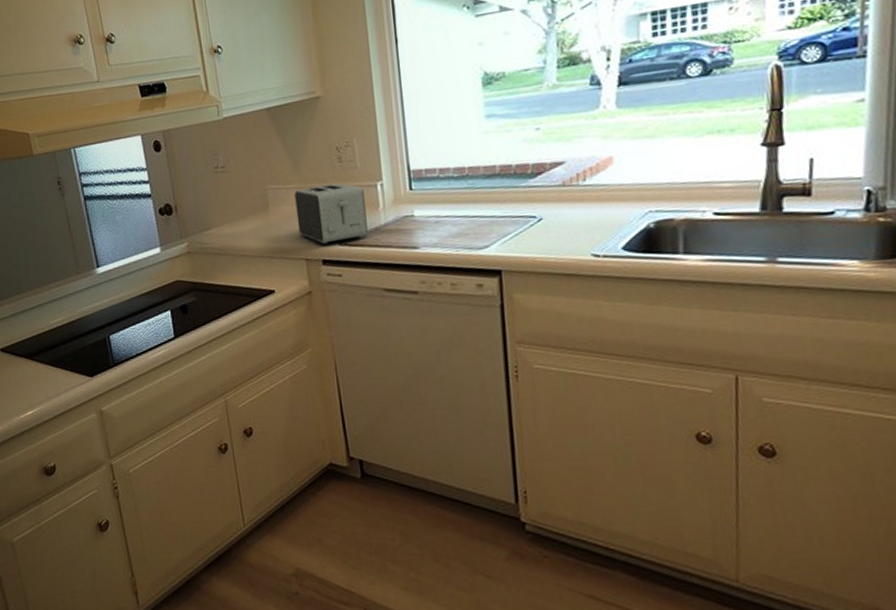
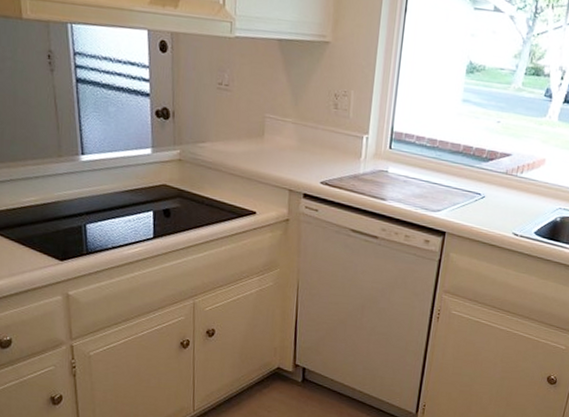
toaster: present [294,183,368,244] -> none [287,124,351,182]

